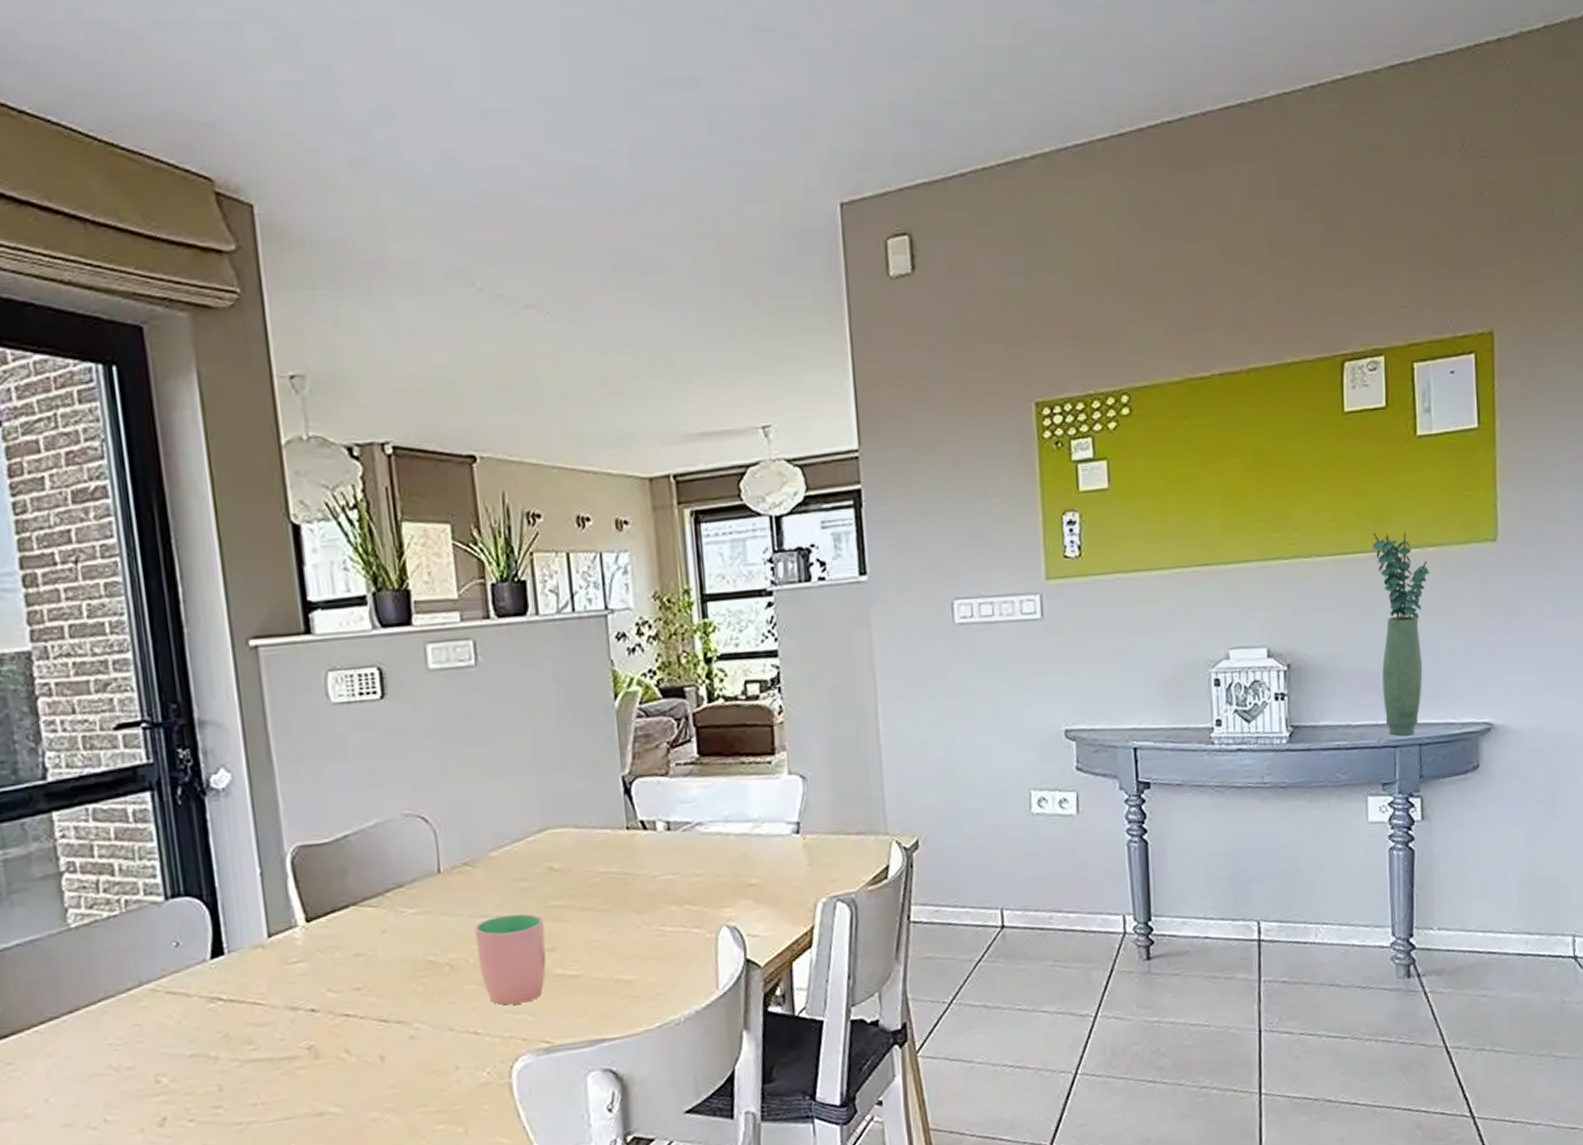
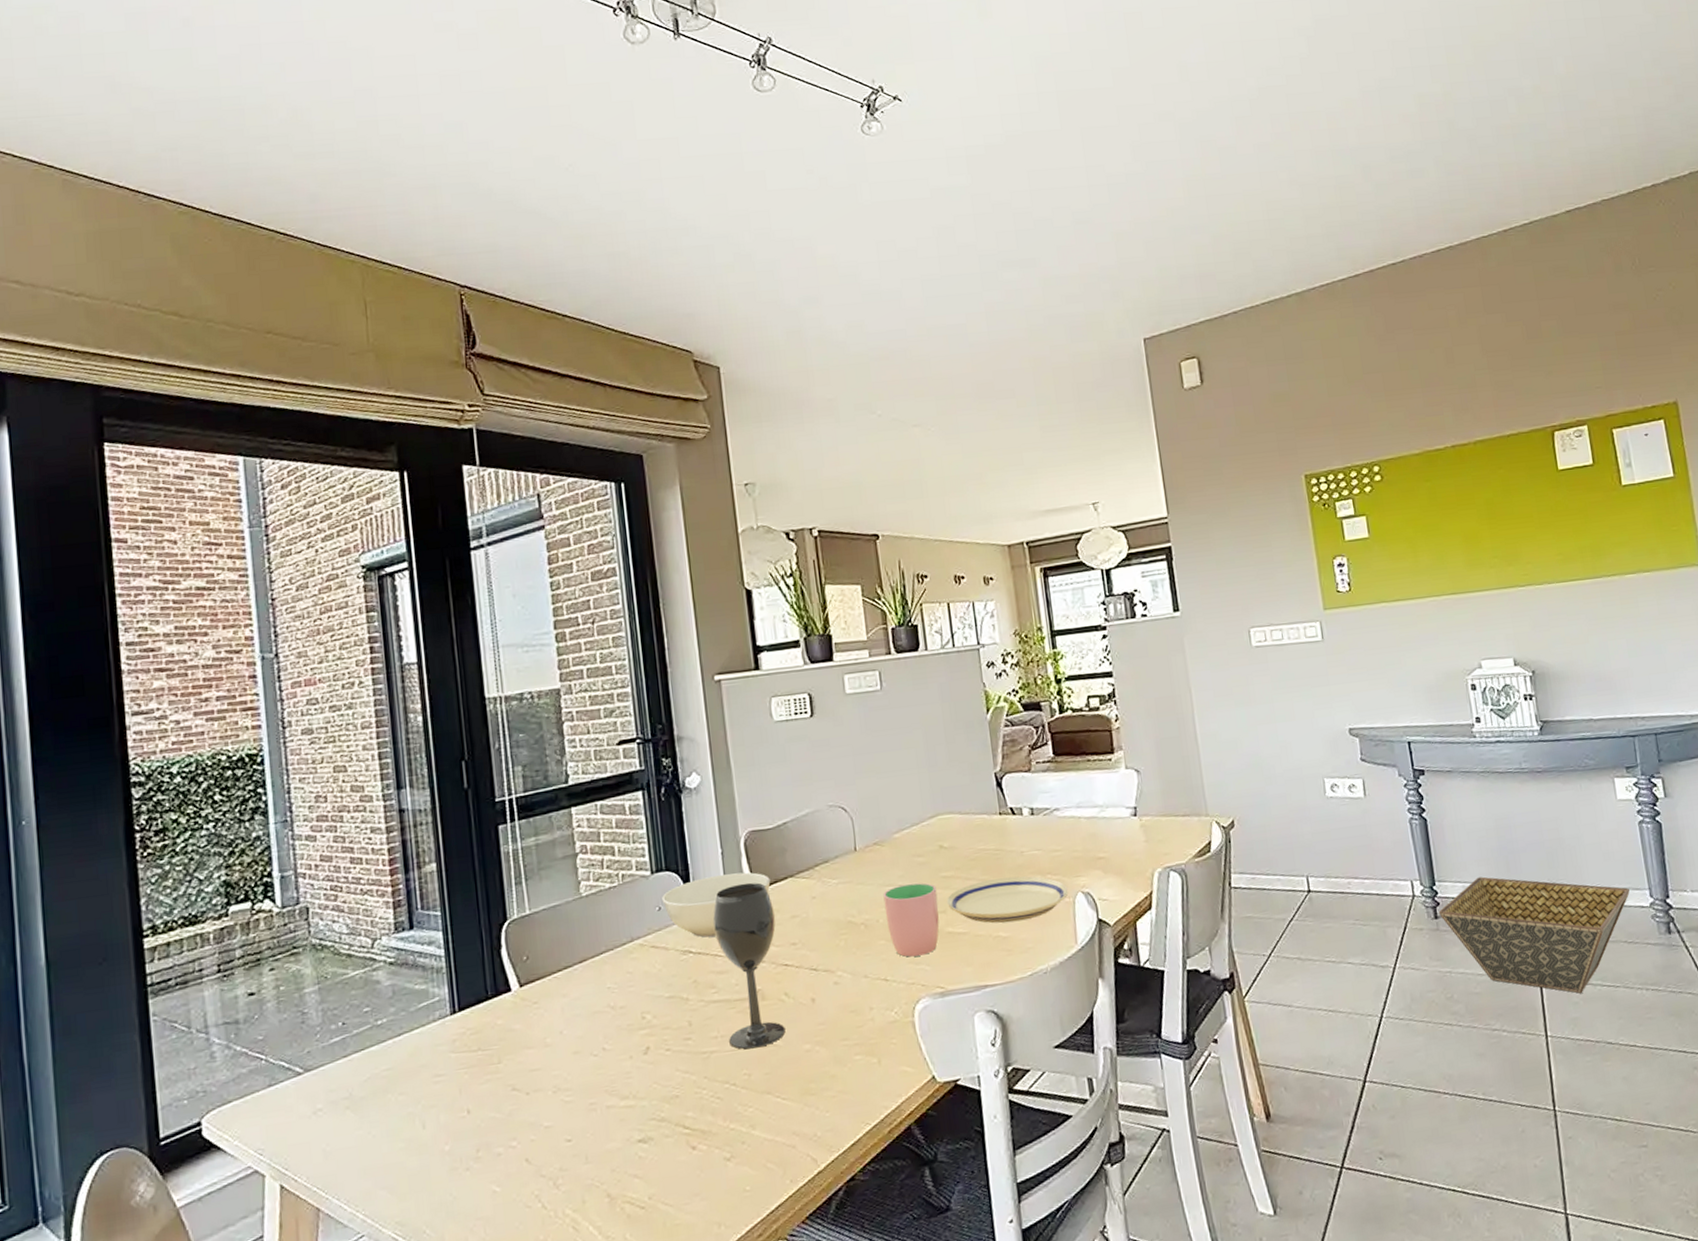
bowl: none [180,898,327,981] -> present [662,872,771,938]
wine glass: none [250,912,346,1119] -> present [713,882,786,1050]
plate: none [556,906,710,964] -> present [947,876,1069,923]
basket: none [1151,911,1371,1046] -> present [1438,876,1630,994]
vase: present [1373,532,1429,737] -> none [1593,561,1652,728]

